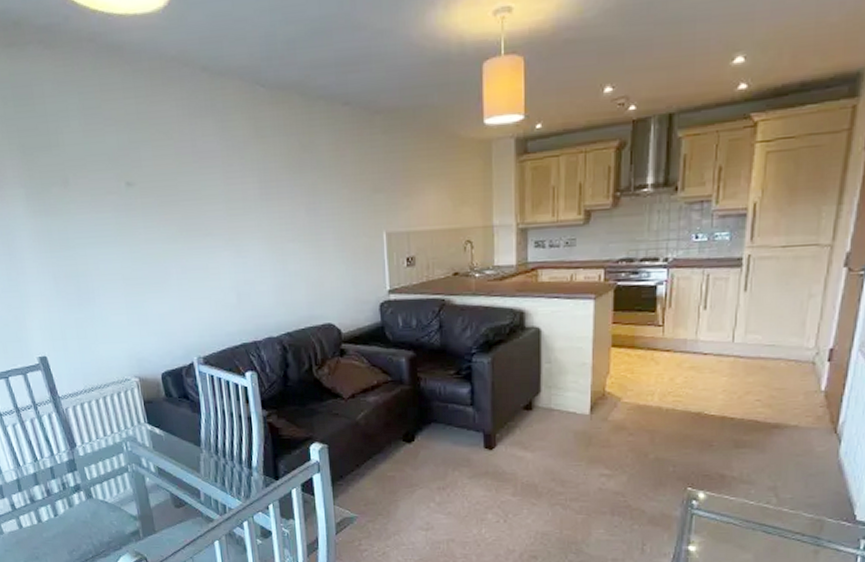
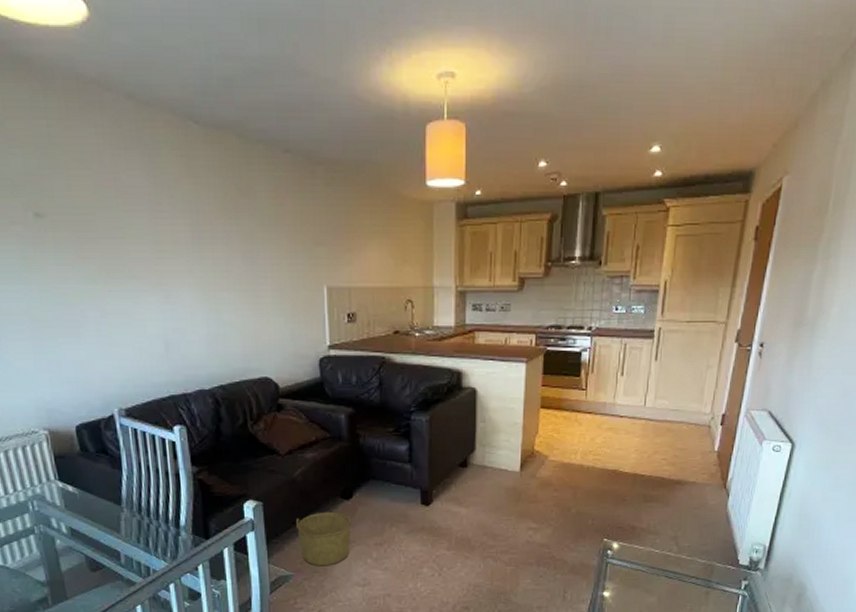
basket: none [360,454,414,509] -> present [296,511,352,567]

